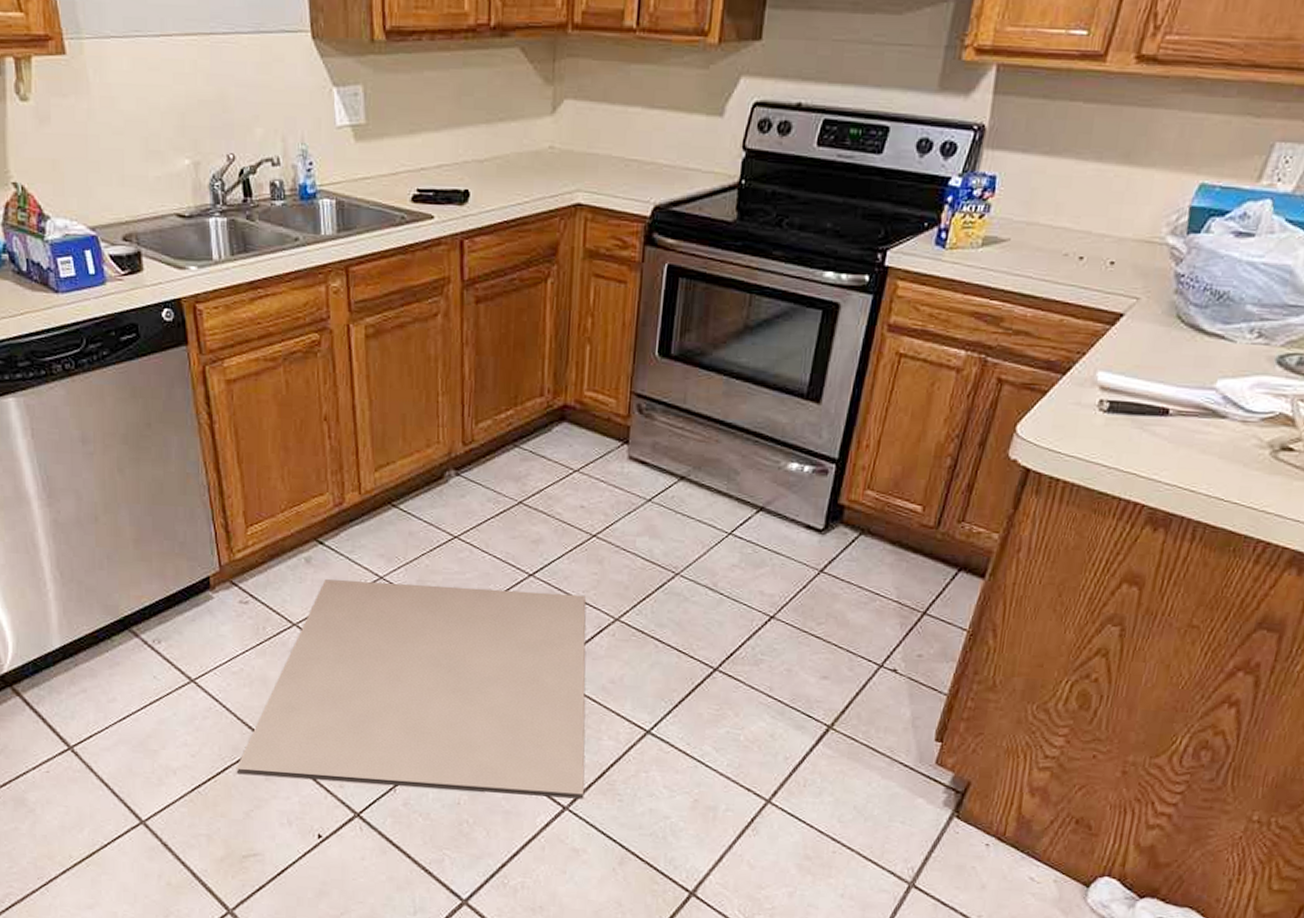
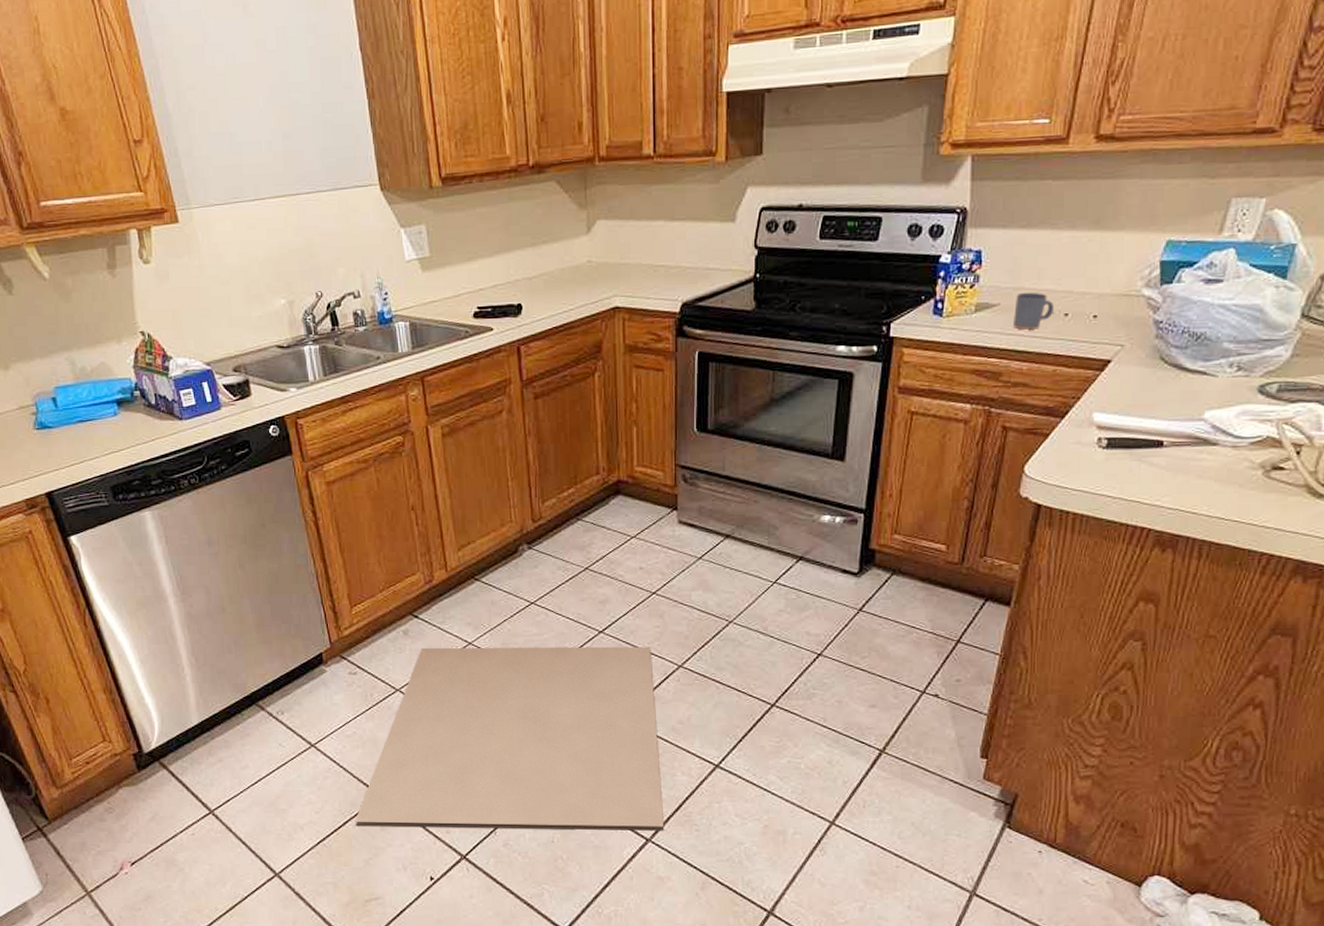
mug: none [1022,228,1070,272] -> present [1014,292,1055,330]

